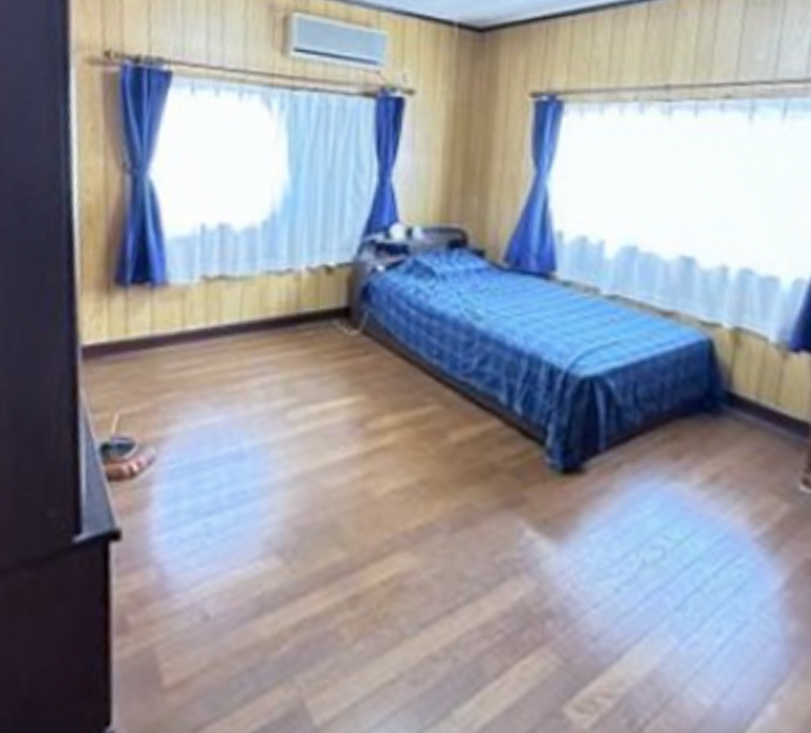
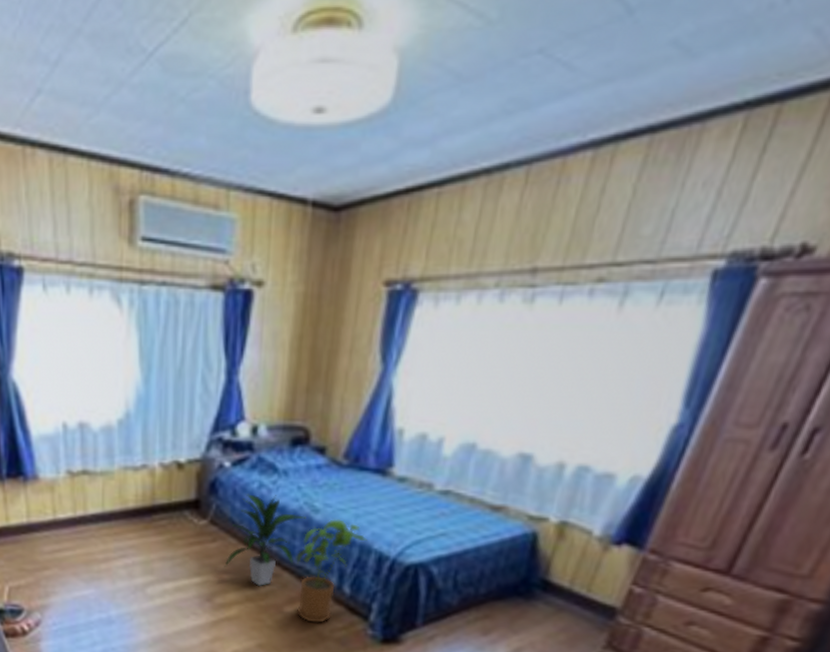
indoor plant: none [378,300,468,408] -> present [224,494,306,587]
house plant: none [459,327,536,451] -> present [296,519,367,623]

